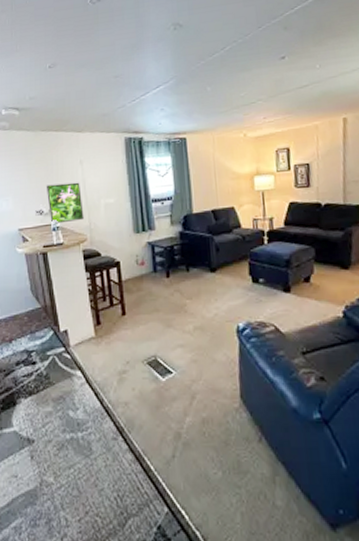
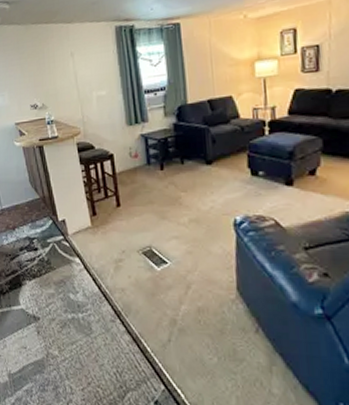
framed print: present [46,182,84,224] -> none [39,75,77,118]

